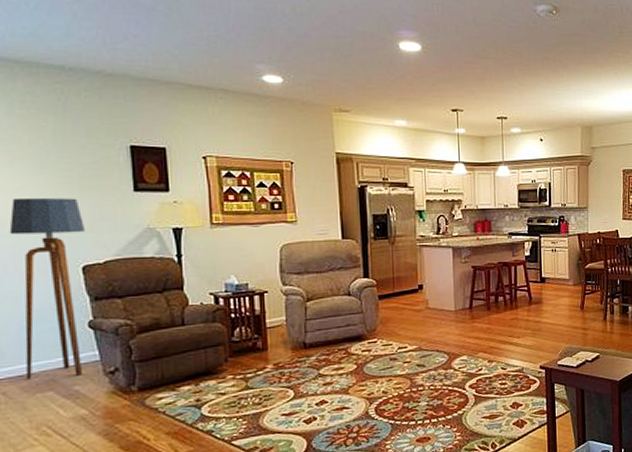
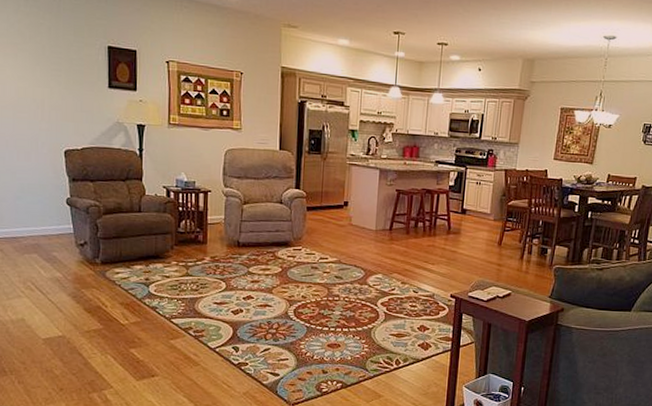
floor lamp: present [9,197,86,380] -> none [11,85,69,244]

